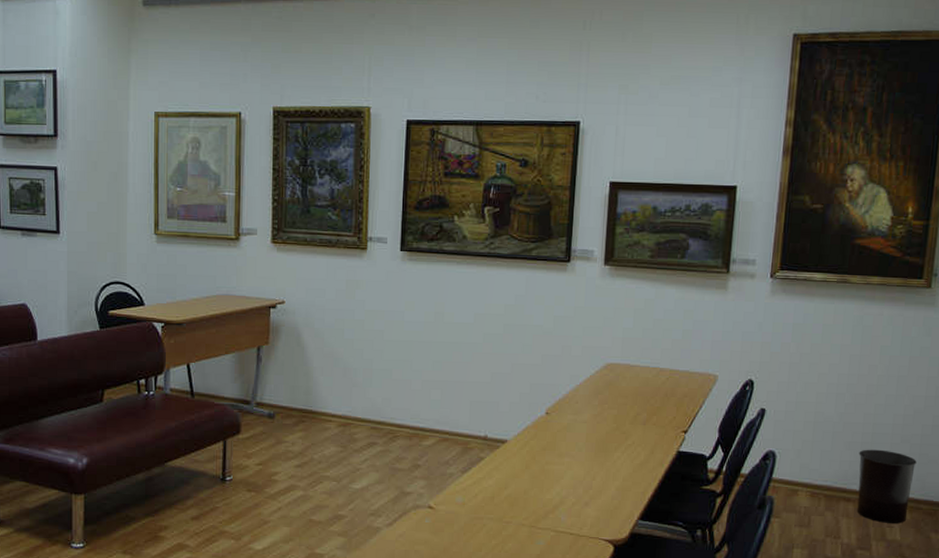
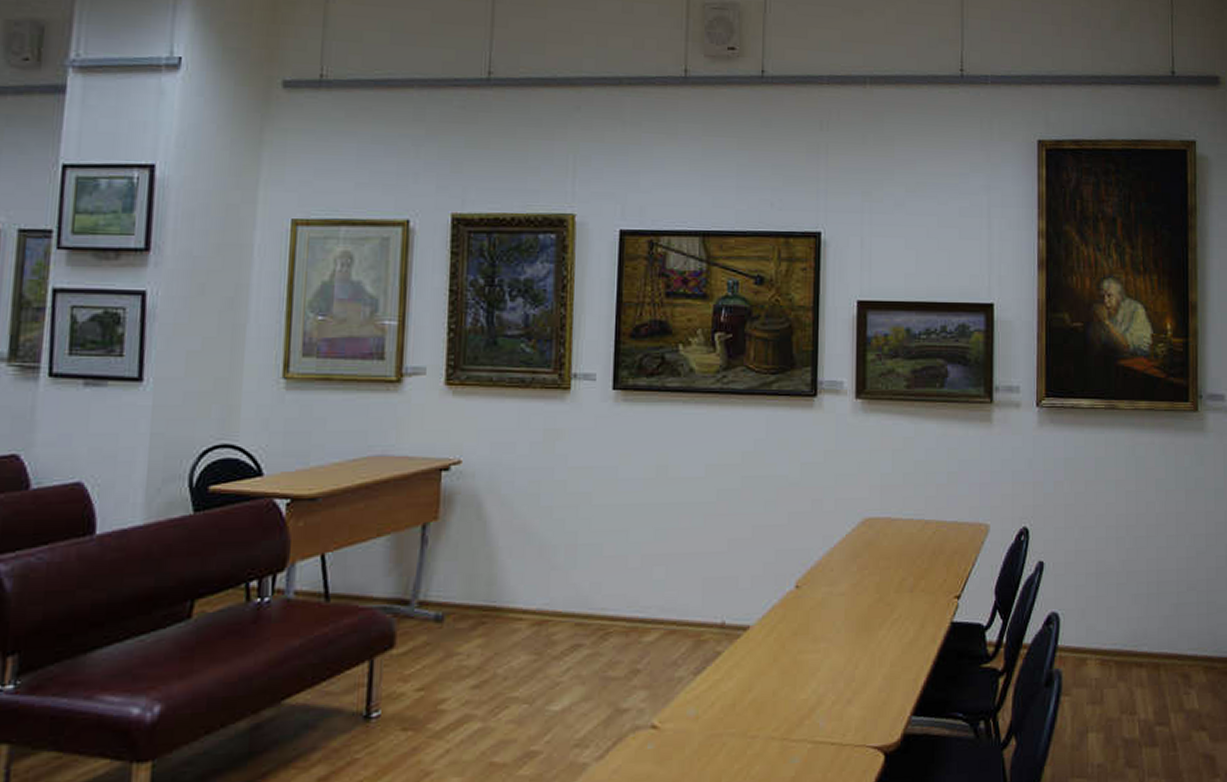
waste bin: present [857,449,917,523] -> none [1146,600,1206,690]

